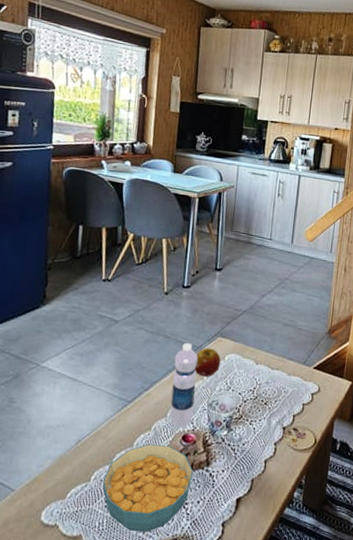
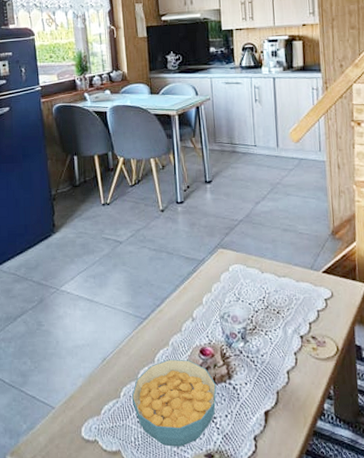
water bottle: present [169,343,198,428] -> none [180,257,207,342]
fruit: present [194,348,221,377] -> none [200,260,225,289]

